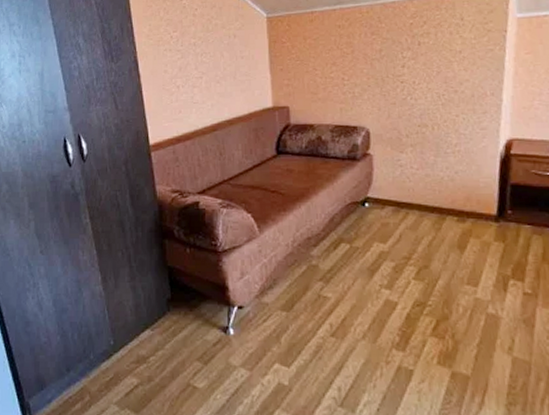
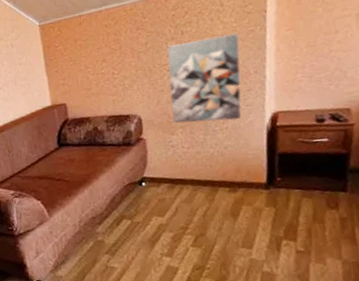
wall art: none [401,50,477,144] -> present [167,33,242,123]

